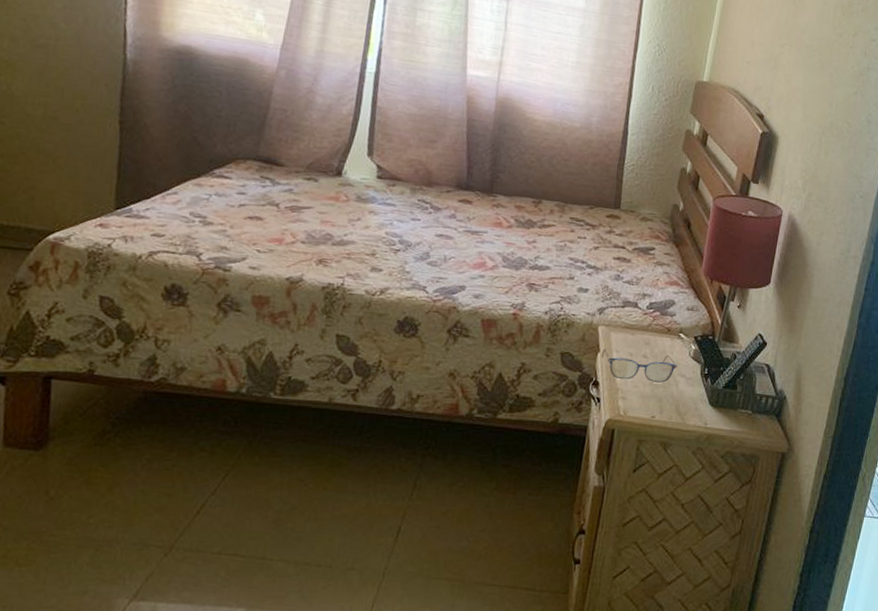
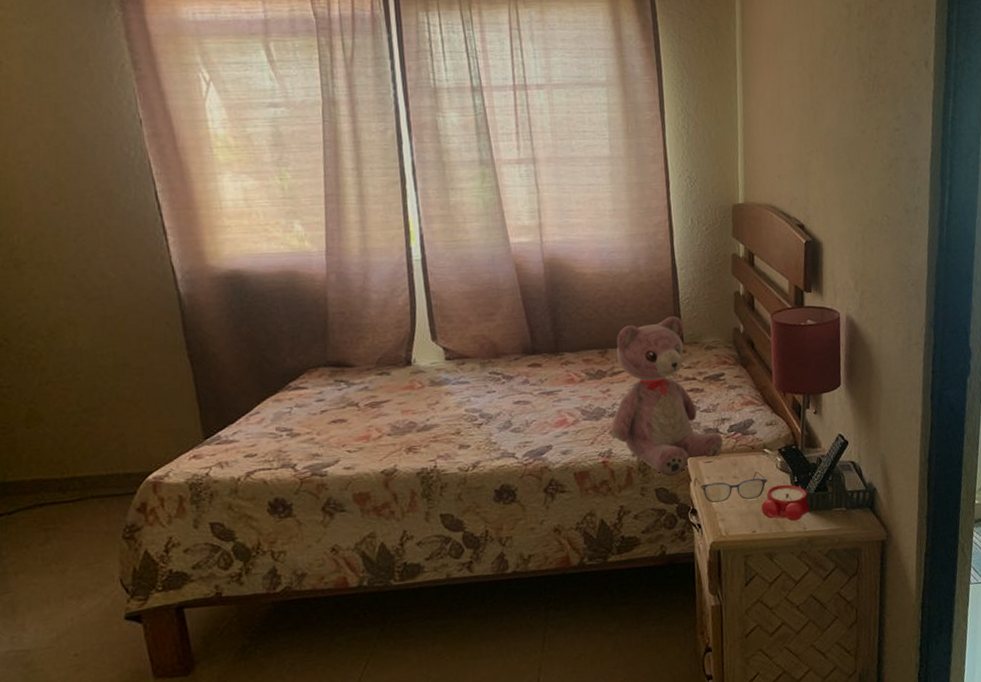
teddy bear: none [528,179,640,343] -> present [610,316,723,477]
alarm clock: none [664,373,716,415] -> present [761,484,810,522]

